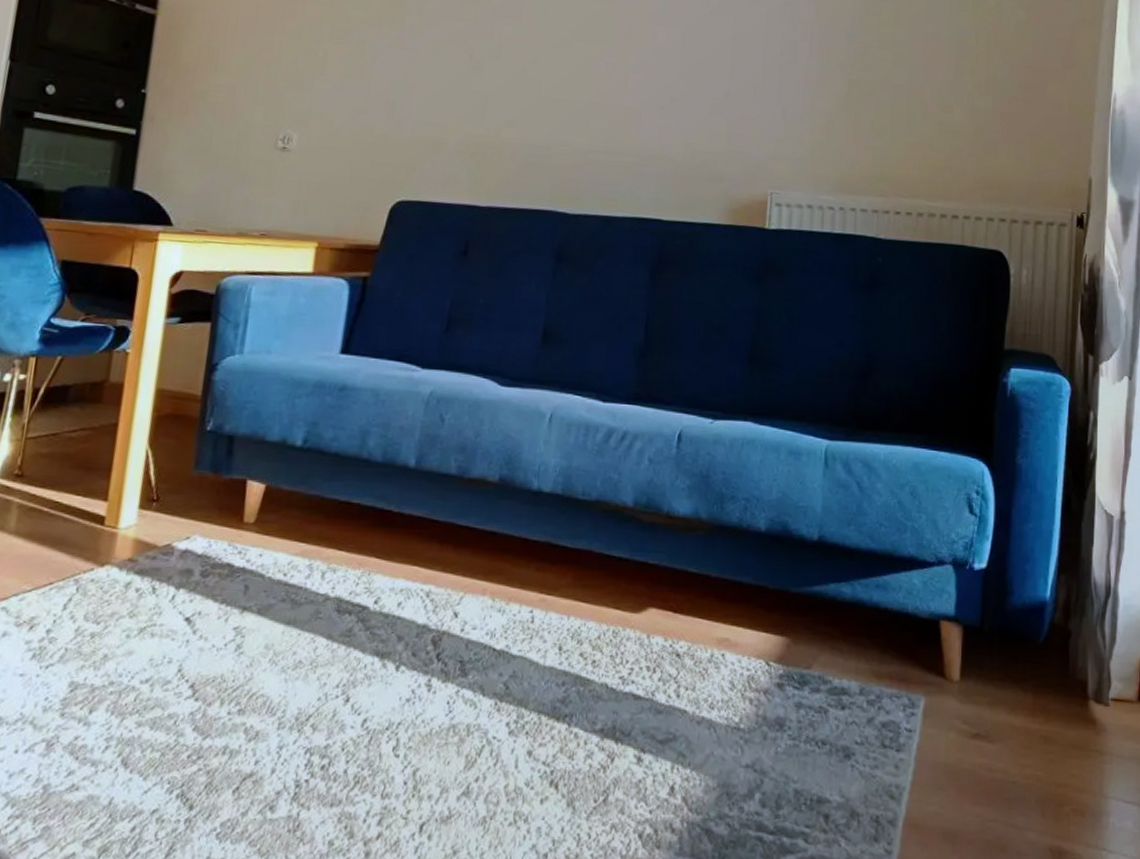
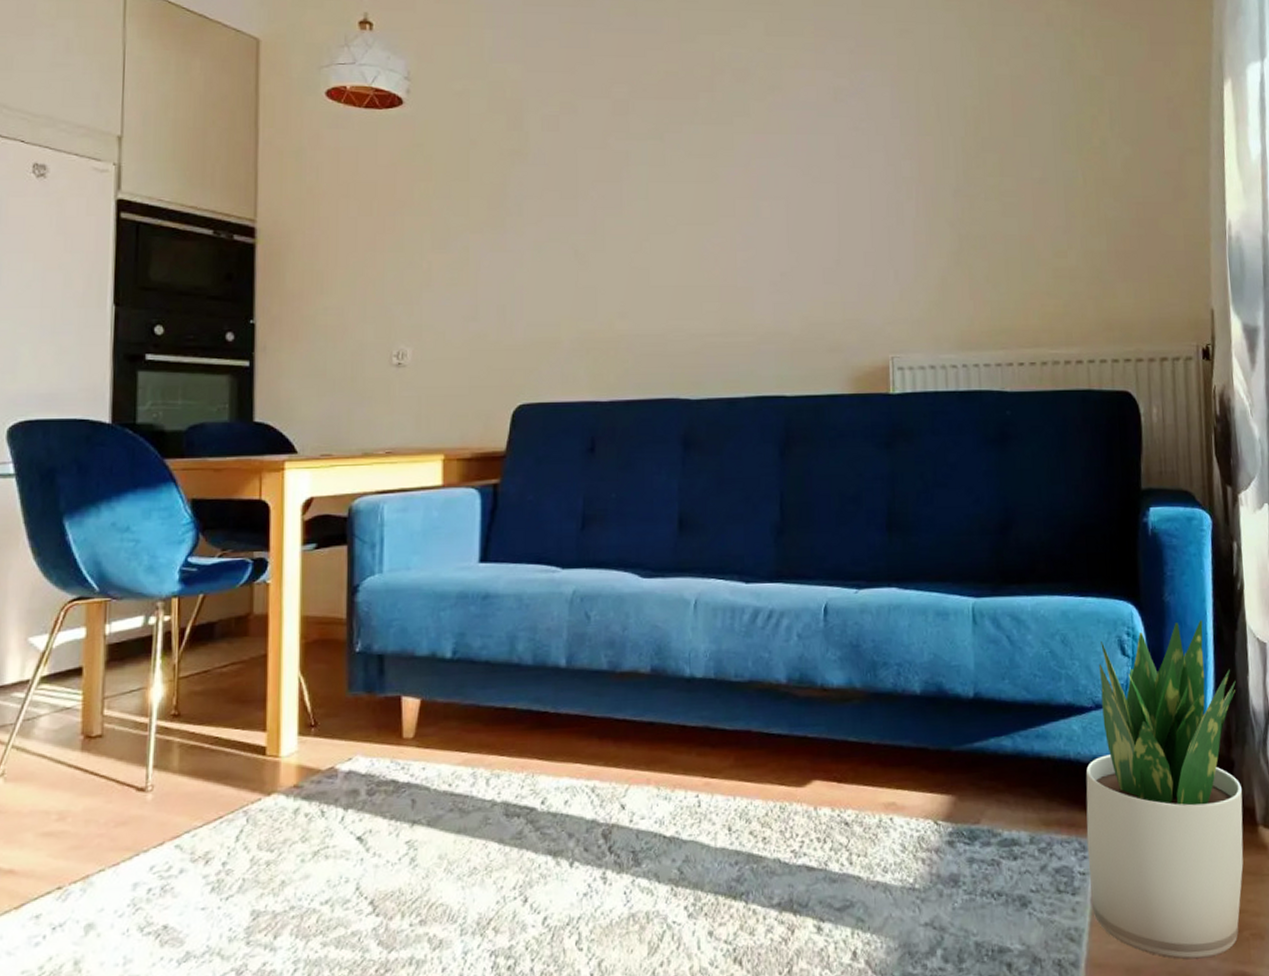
planter: none [915,486,1080,829] -> present [1086,620,1244,960]

